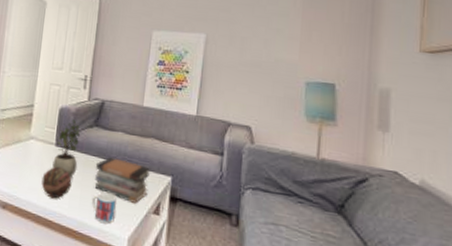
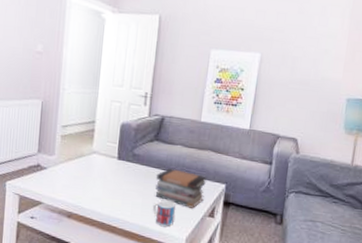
decorative ball: present [41,166,72,199] -> none [105,178,134,208]
potted plant: present [52,119,81,179] -> none [115,134,142,189]

